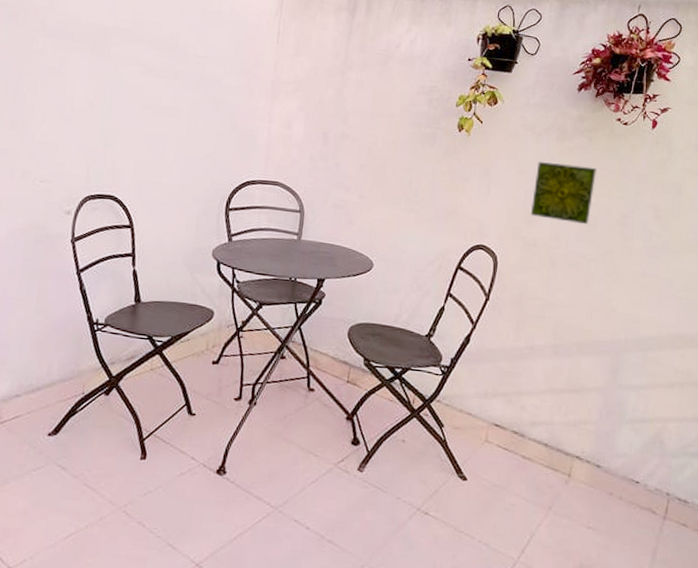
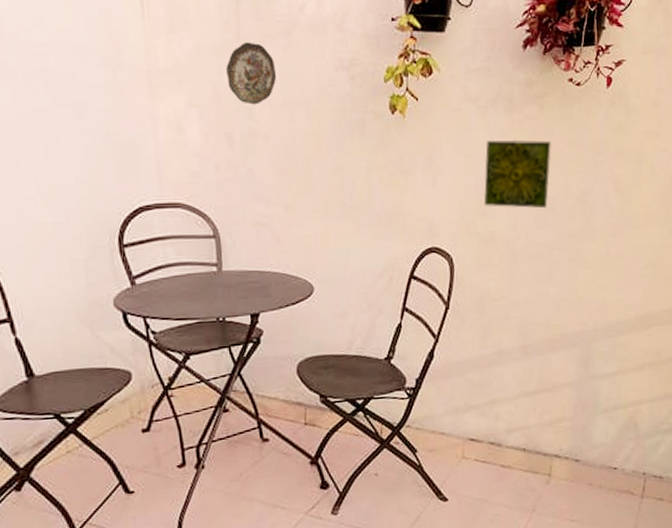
decorative plate: none [331,67,371,114] -> present [226,41,277,105]

